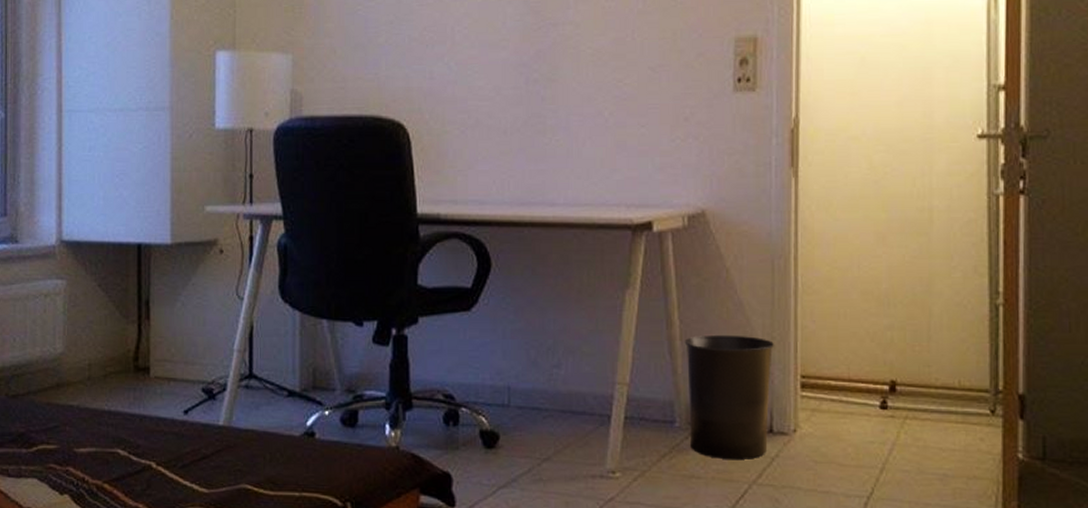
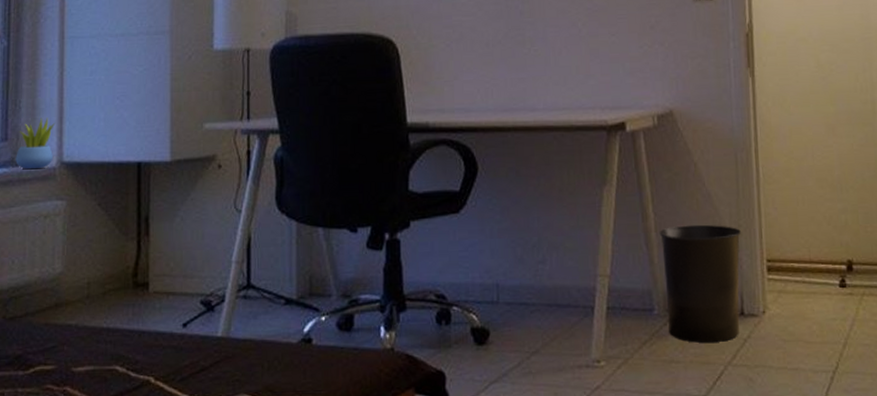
succulent plant: none [15,194,55,247] -> present [15,117,56,170]

